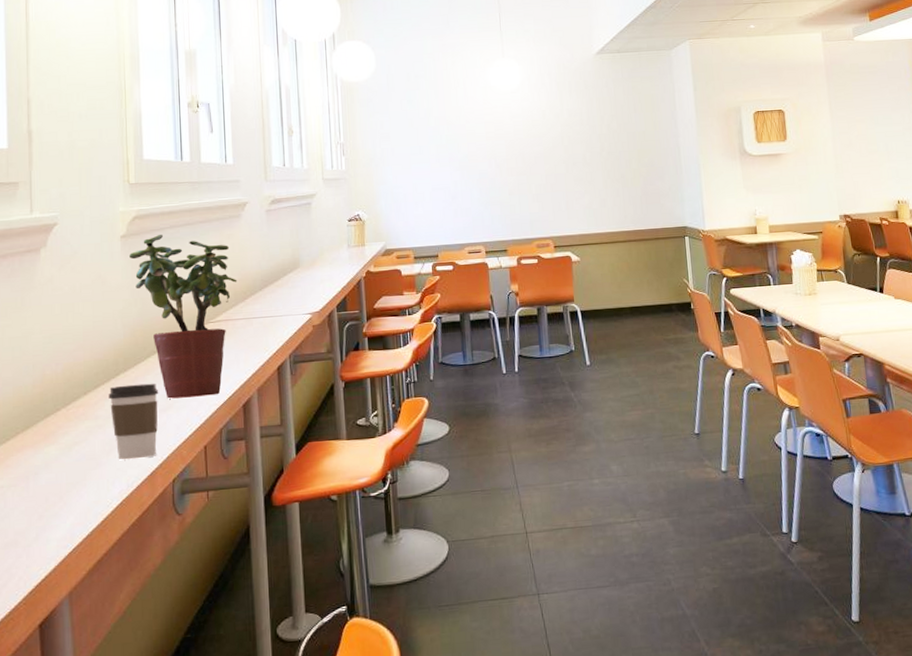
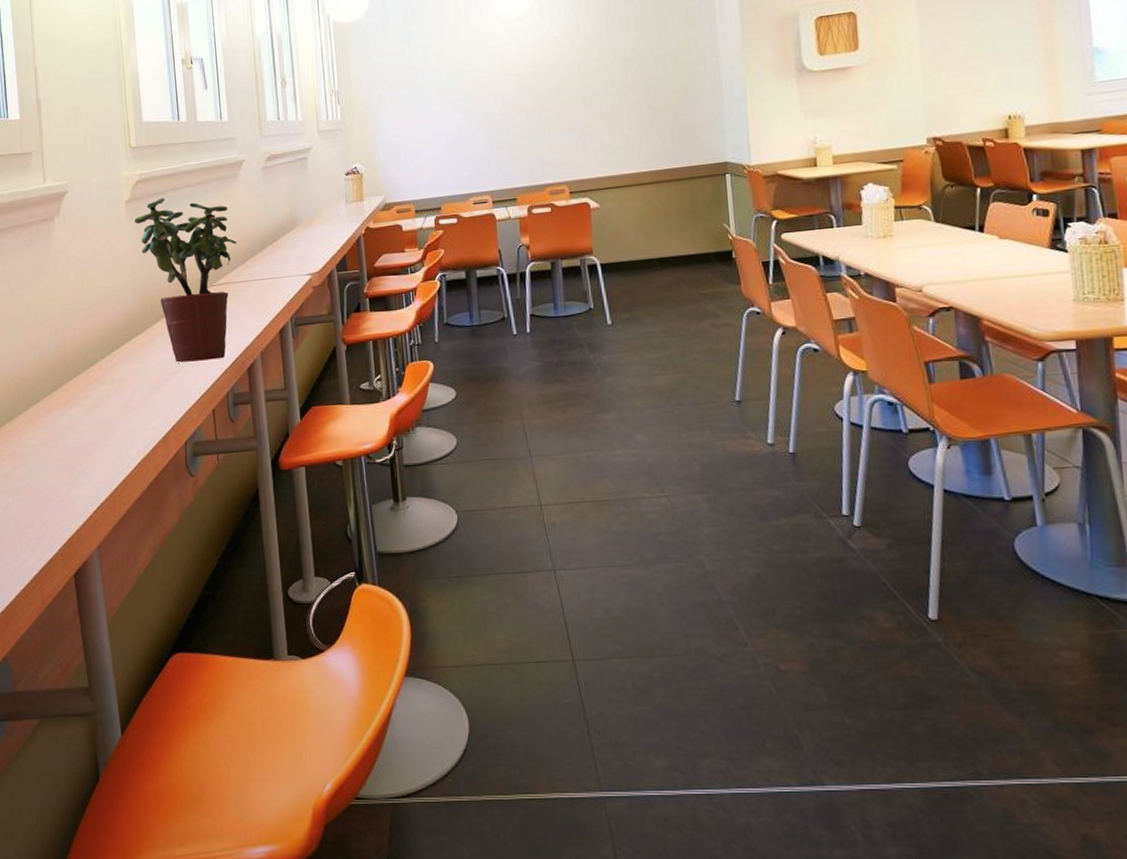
coffee cup: present [108,383,159,460] -> none [122,347,169,423]

